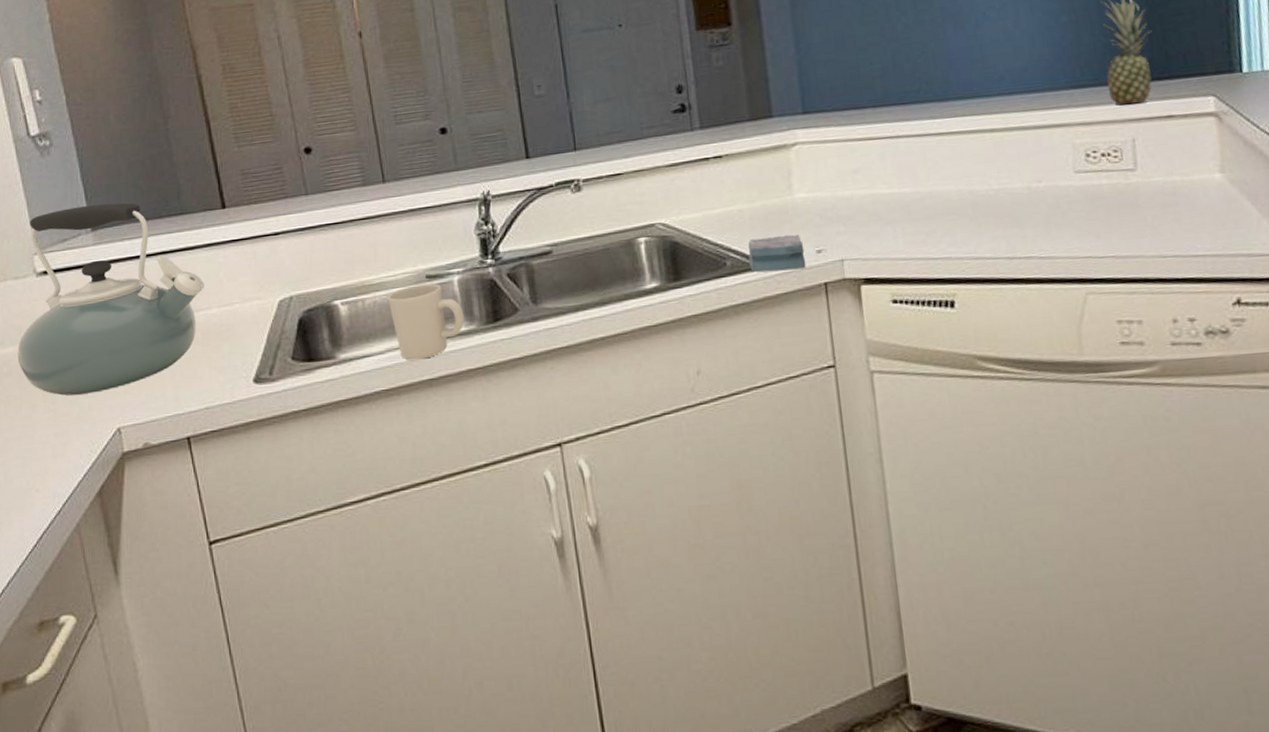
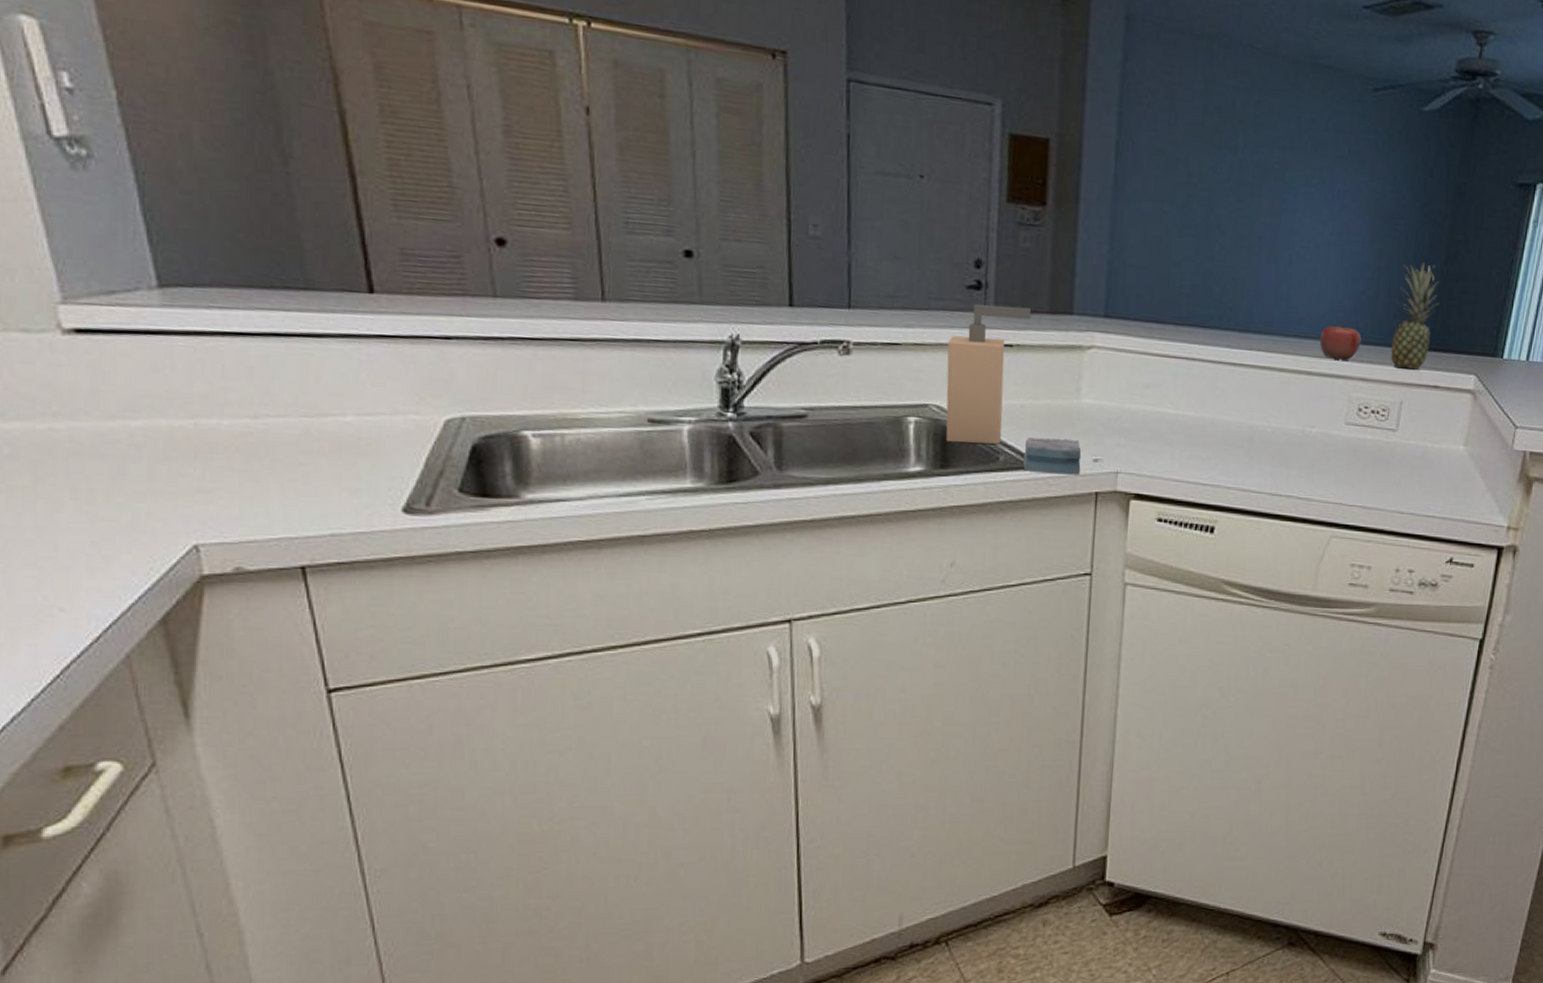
kettle: present [17,202,204,396] -> none [28,249,336,498]
mug: present [388,283,464,360] -> none [595,427,692,513]
soap dispenser: none [664,119,735,256] -> present [945,304,1032,444]
fruit: none [1025,69,1073,110] -> present [1319,321,1361,360]

